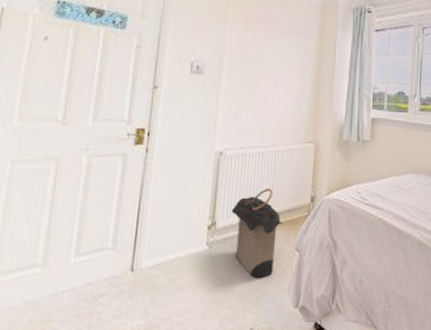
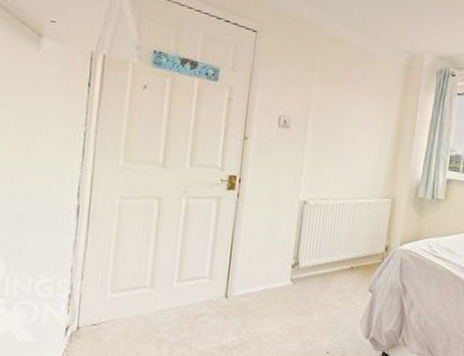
laundry hamper: present [231,189,283,279] -> none [313,236,359,313]

